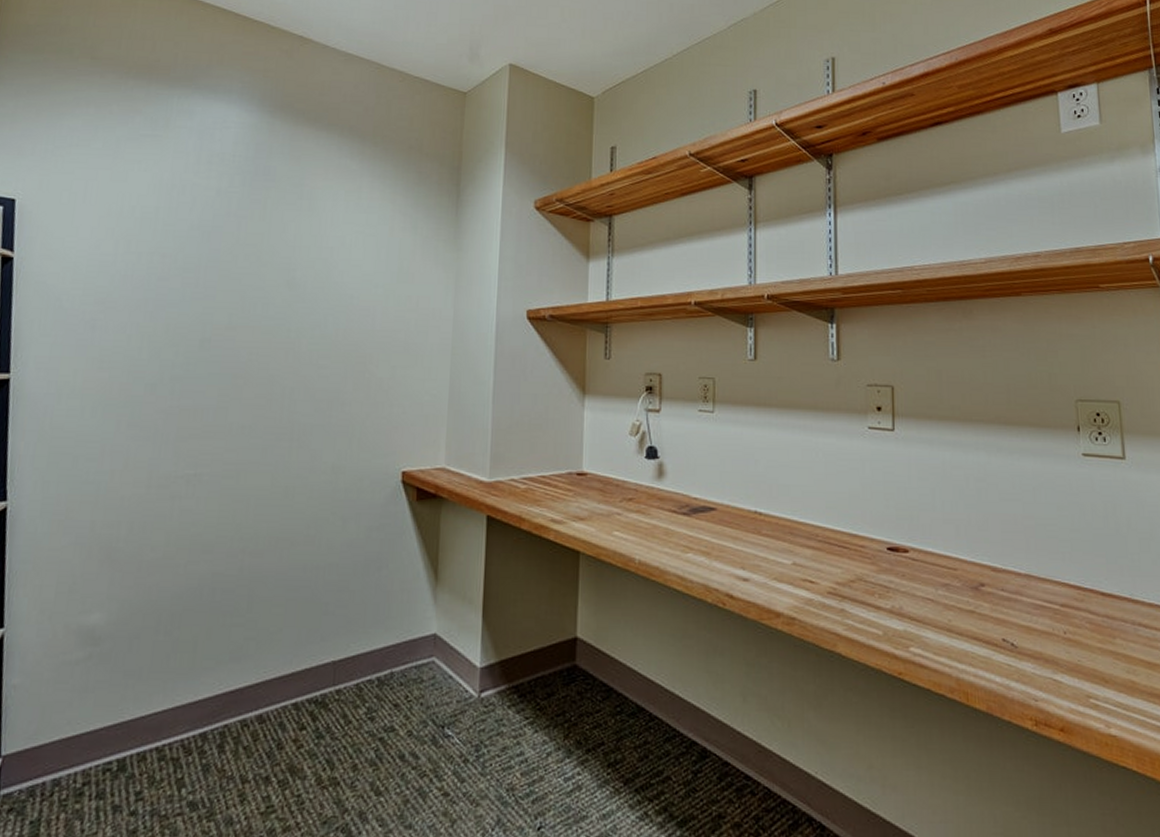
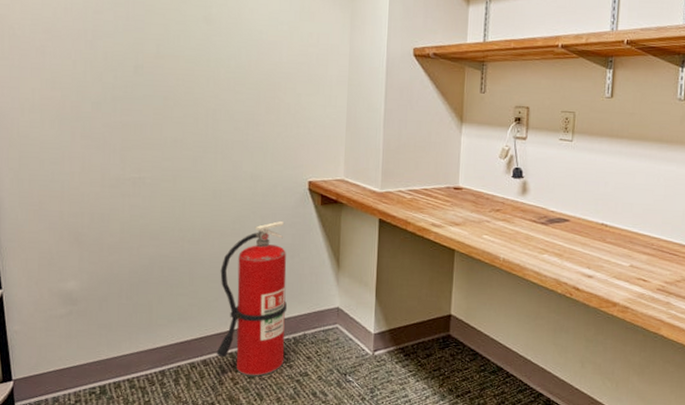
fire extinguisher: none [276,522,372,735] -> present [216,220,287,377]

